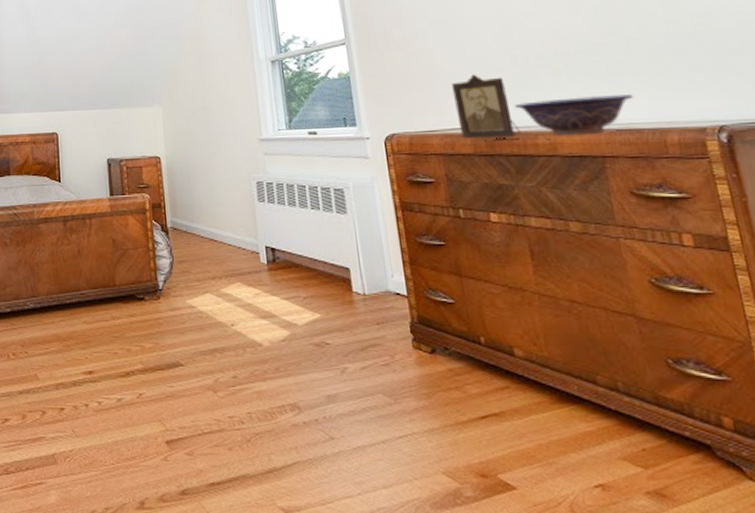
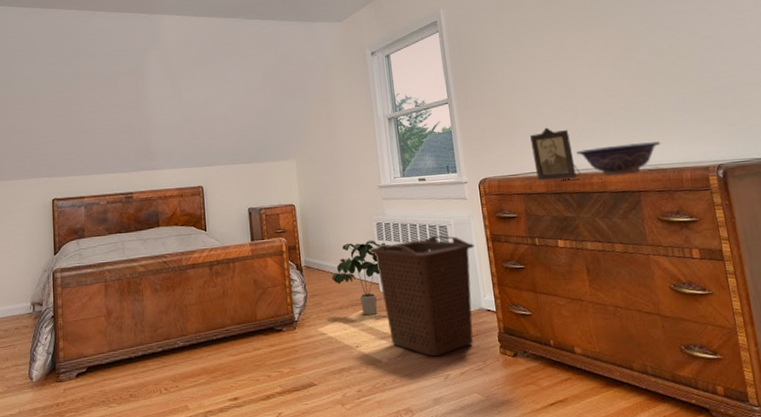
potted plant: none [202,201,267,289] -> present [331,240,385,315]
laundry basket: none [247,200,380,345] -> present [369,235,475,357]

